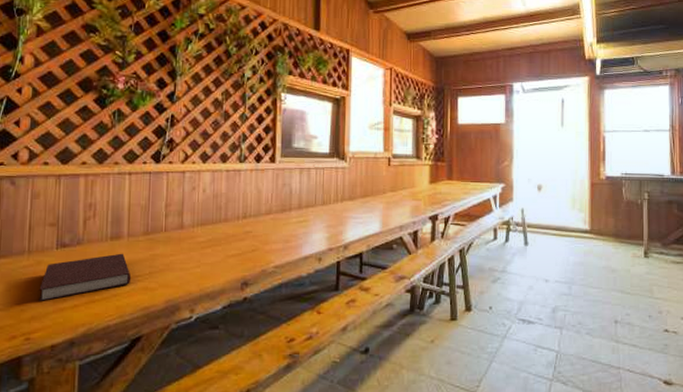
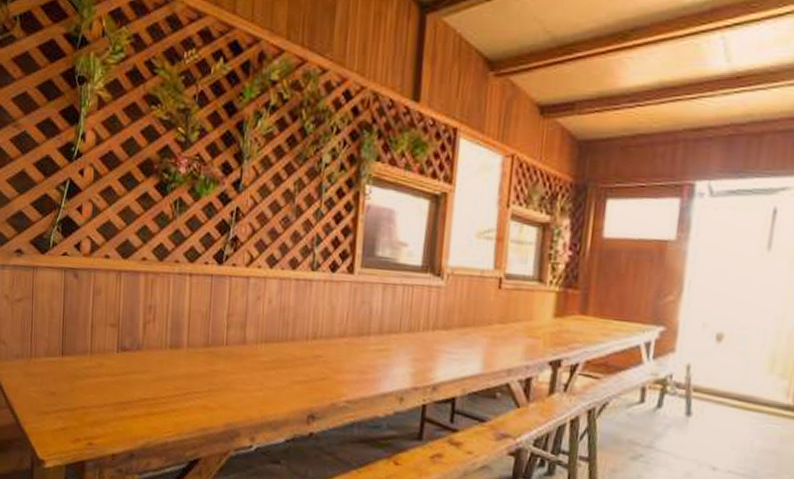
notebook: present [38,253,132,302] -> none [100,364,190,408]

